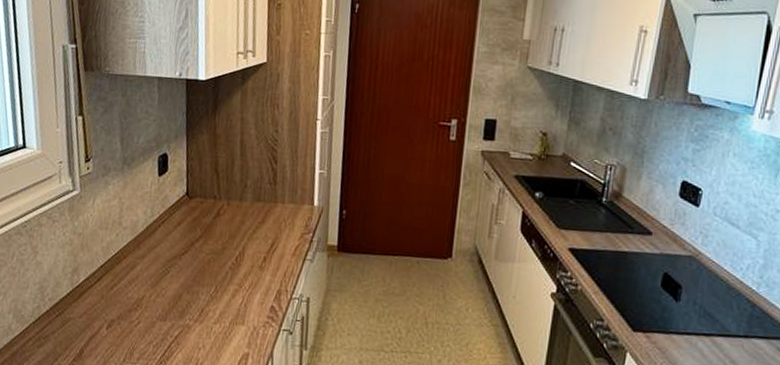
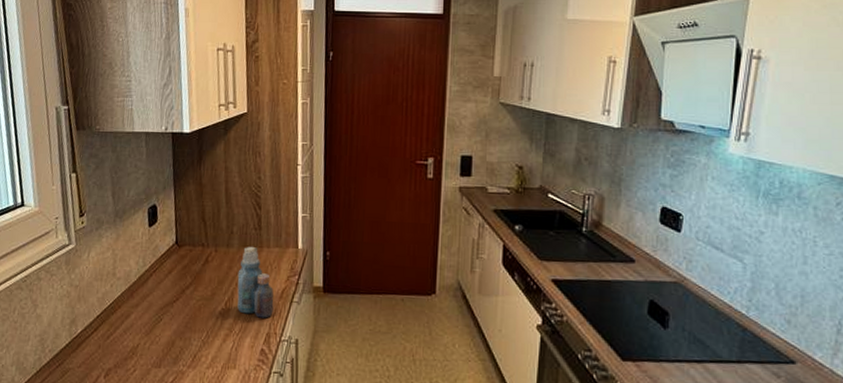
bottle: none [248,201,287,275] -> present [237,247,274,318]

